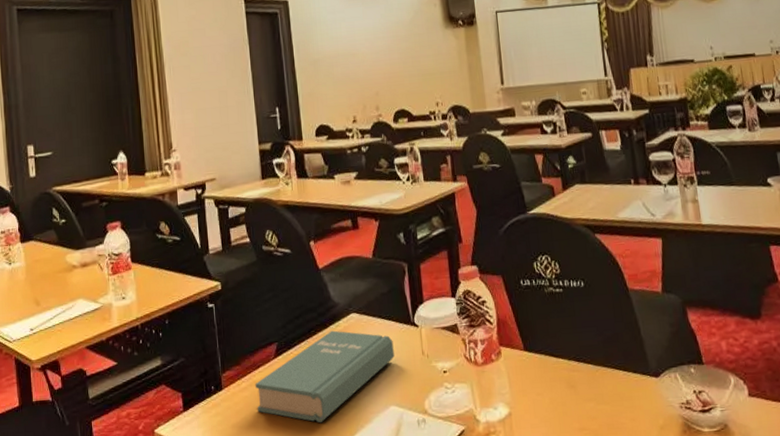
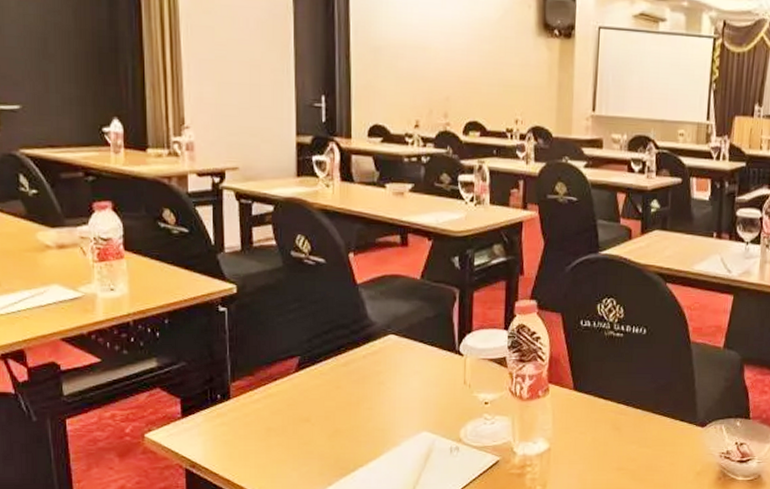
book: present [255,330,395,423] -> none [270,350,433,441]

